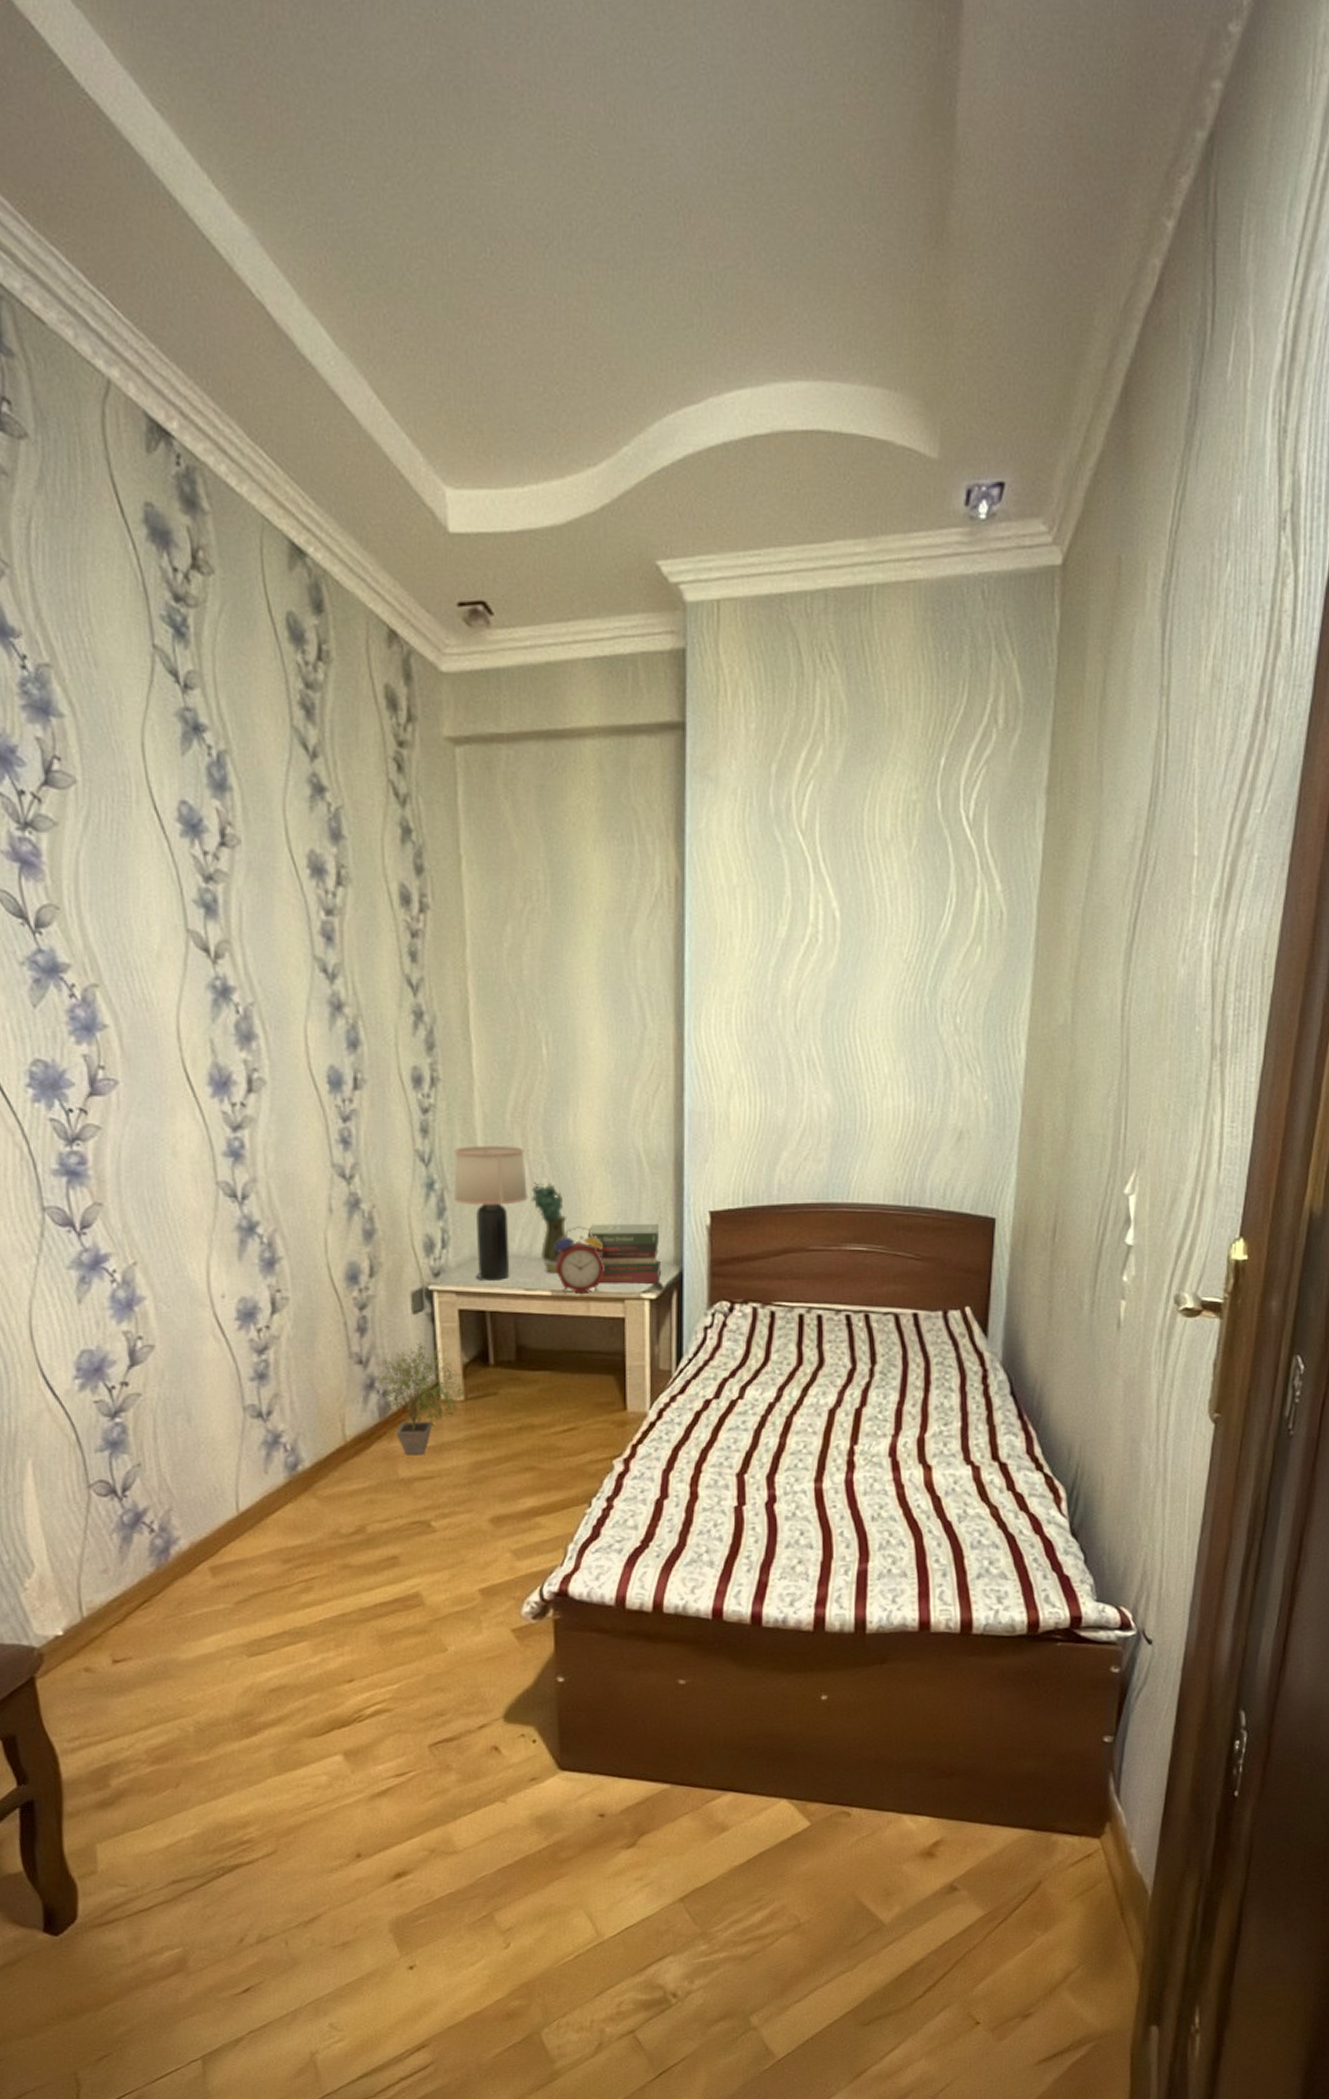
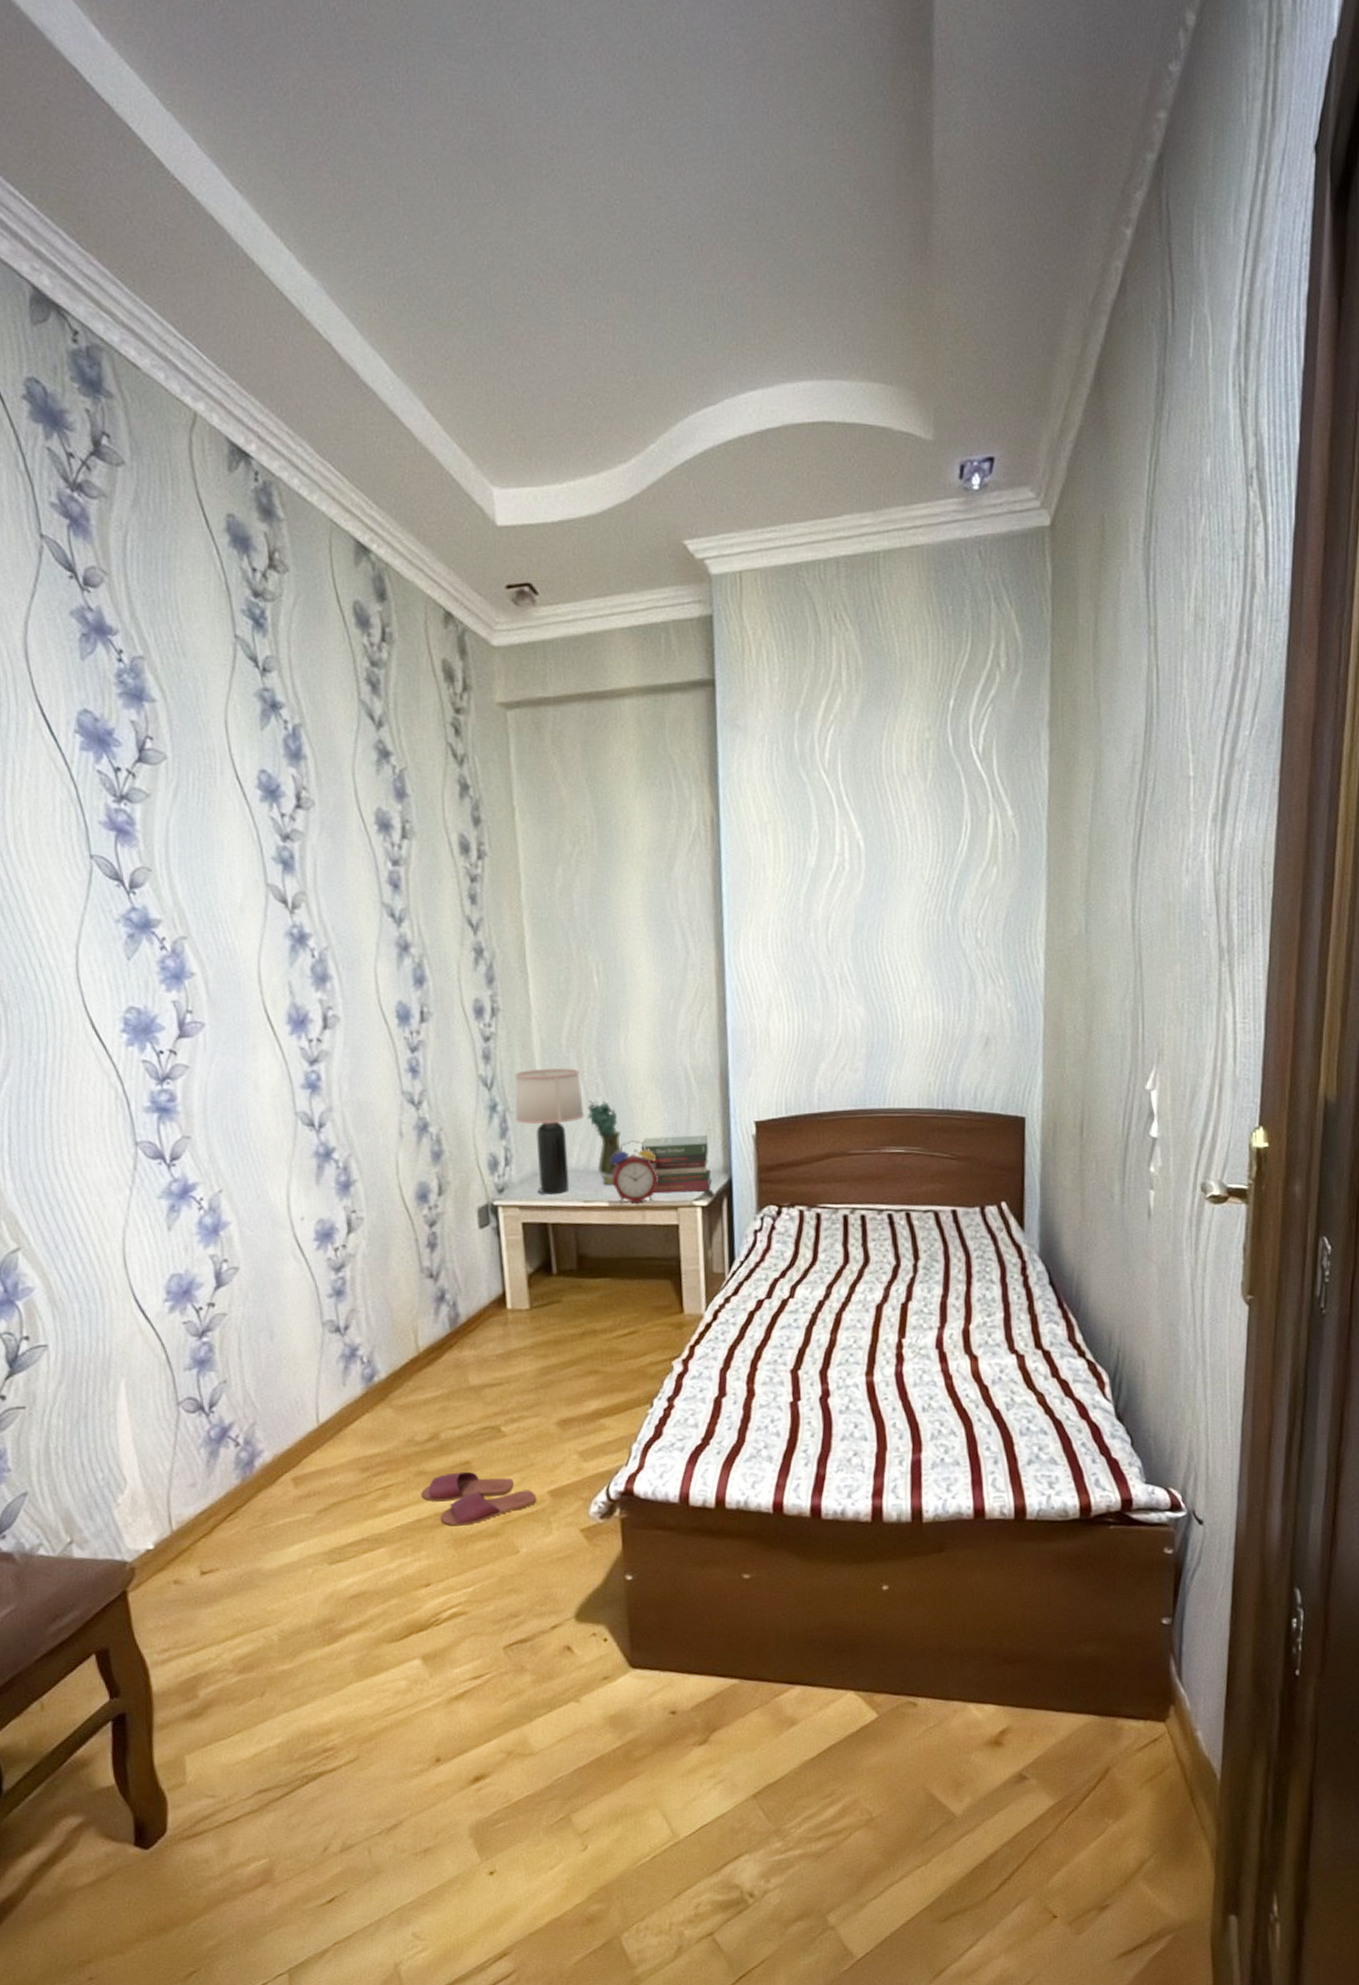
slippers: none [346,1566,467,1622] -> present [421,1471,537,1526]
potted plant: present [375,1342,465,1455] -> none [446,1255,530,1363]

